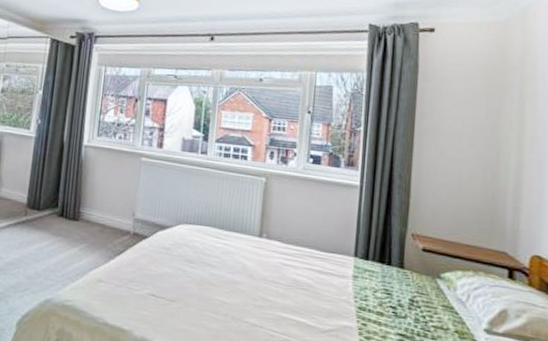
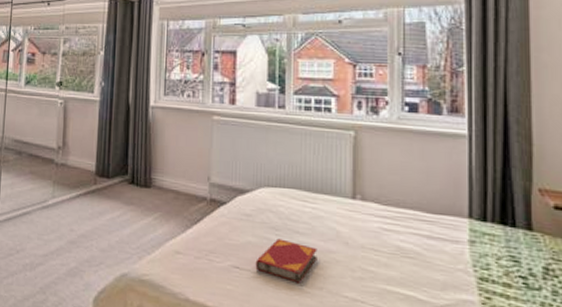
hardback book: none [170,270,226,310] -> present [255,238,317,283]

